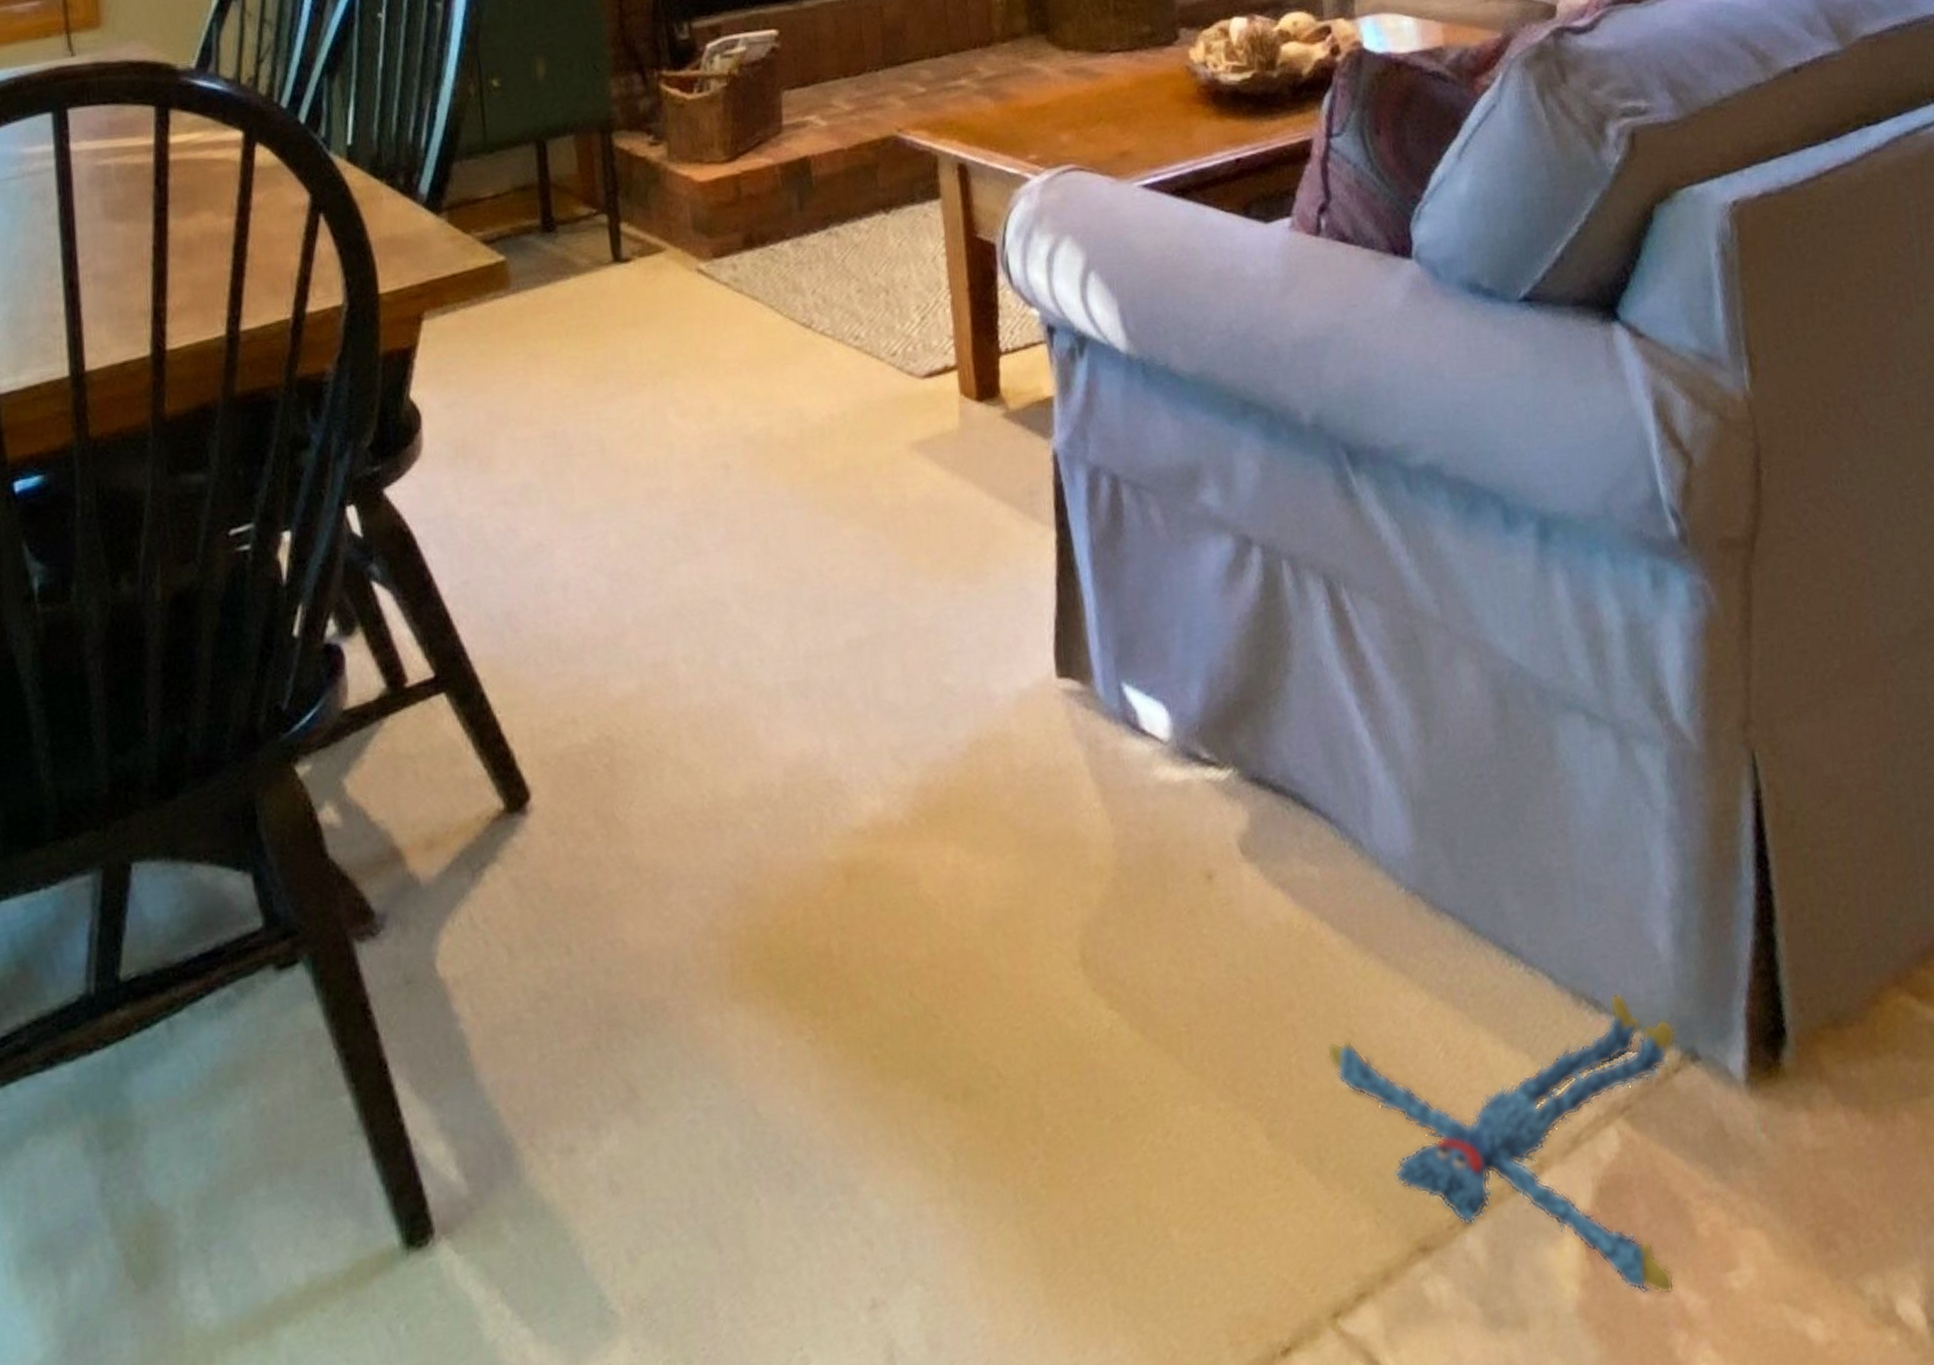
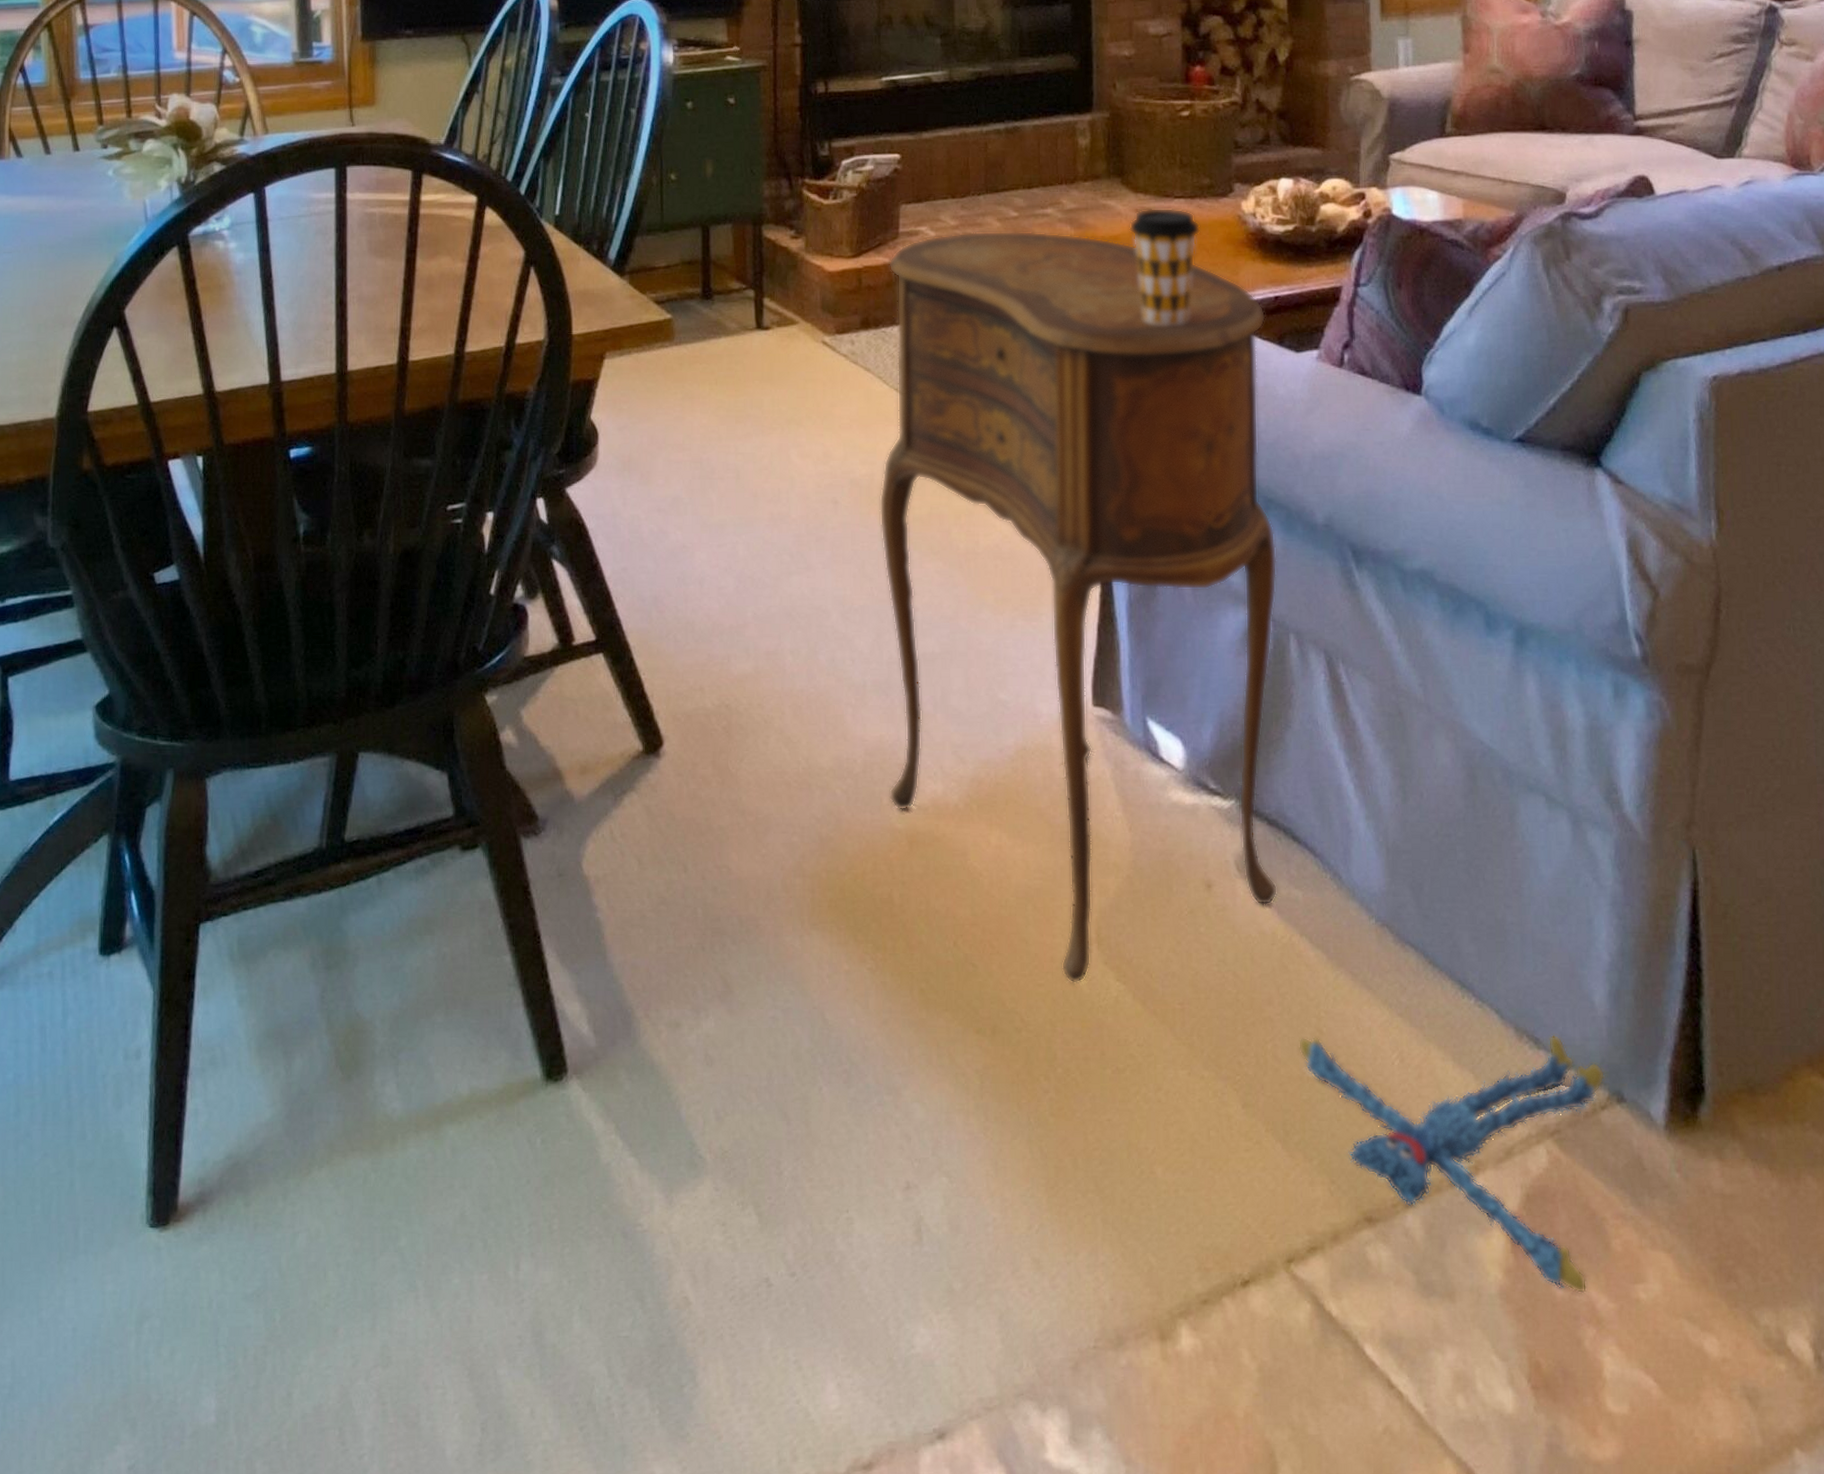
side table: none [772,107,1291,1020] -> present [879,231,1278,983]
coffee cup: none [1059,64,1144,208] -> present [1129,208,1201,325]

